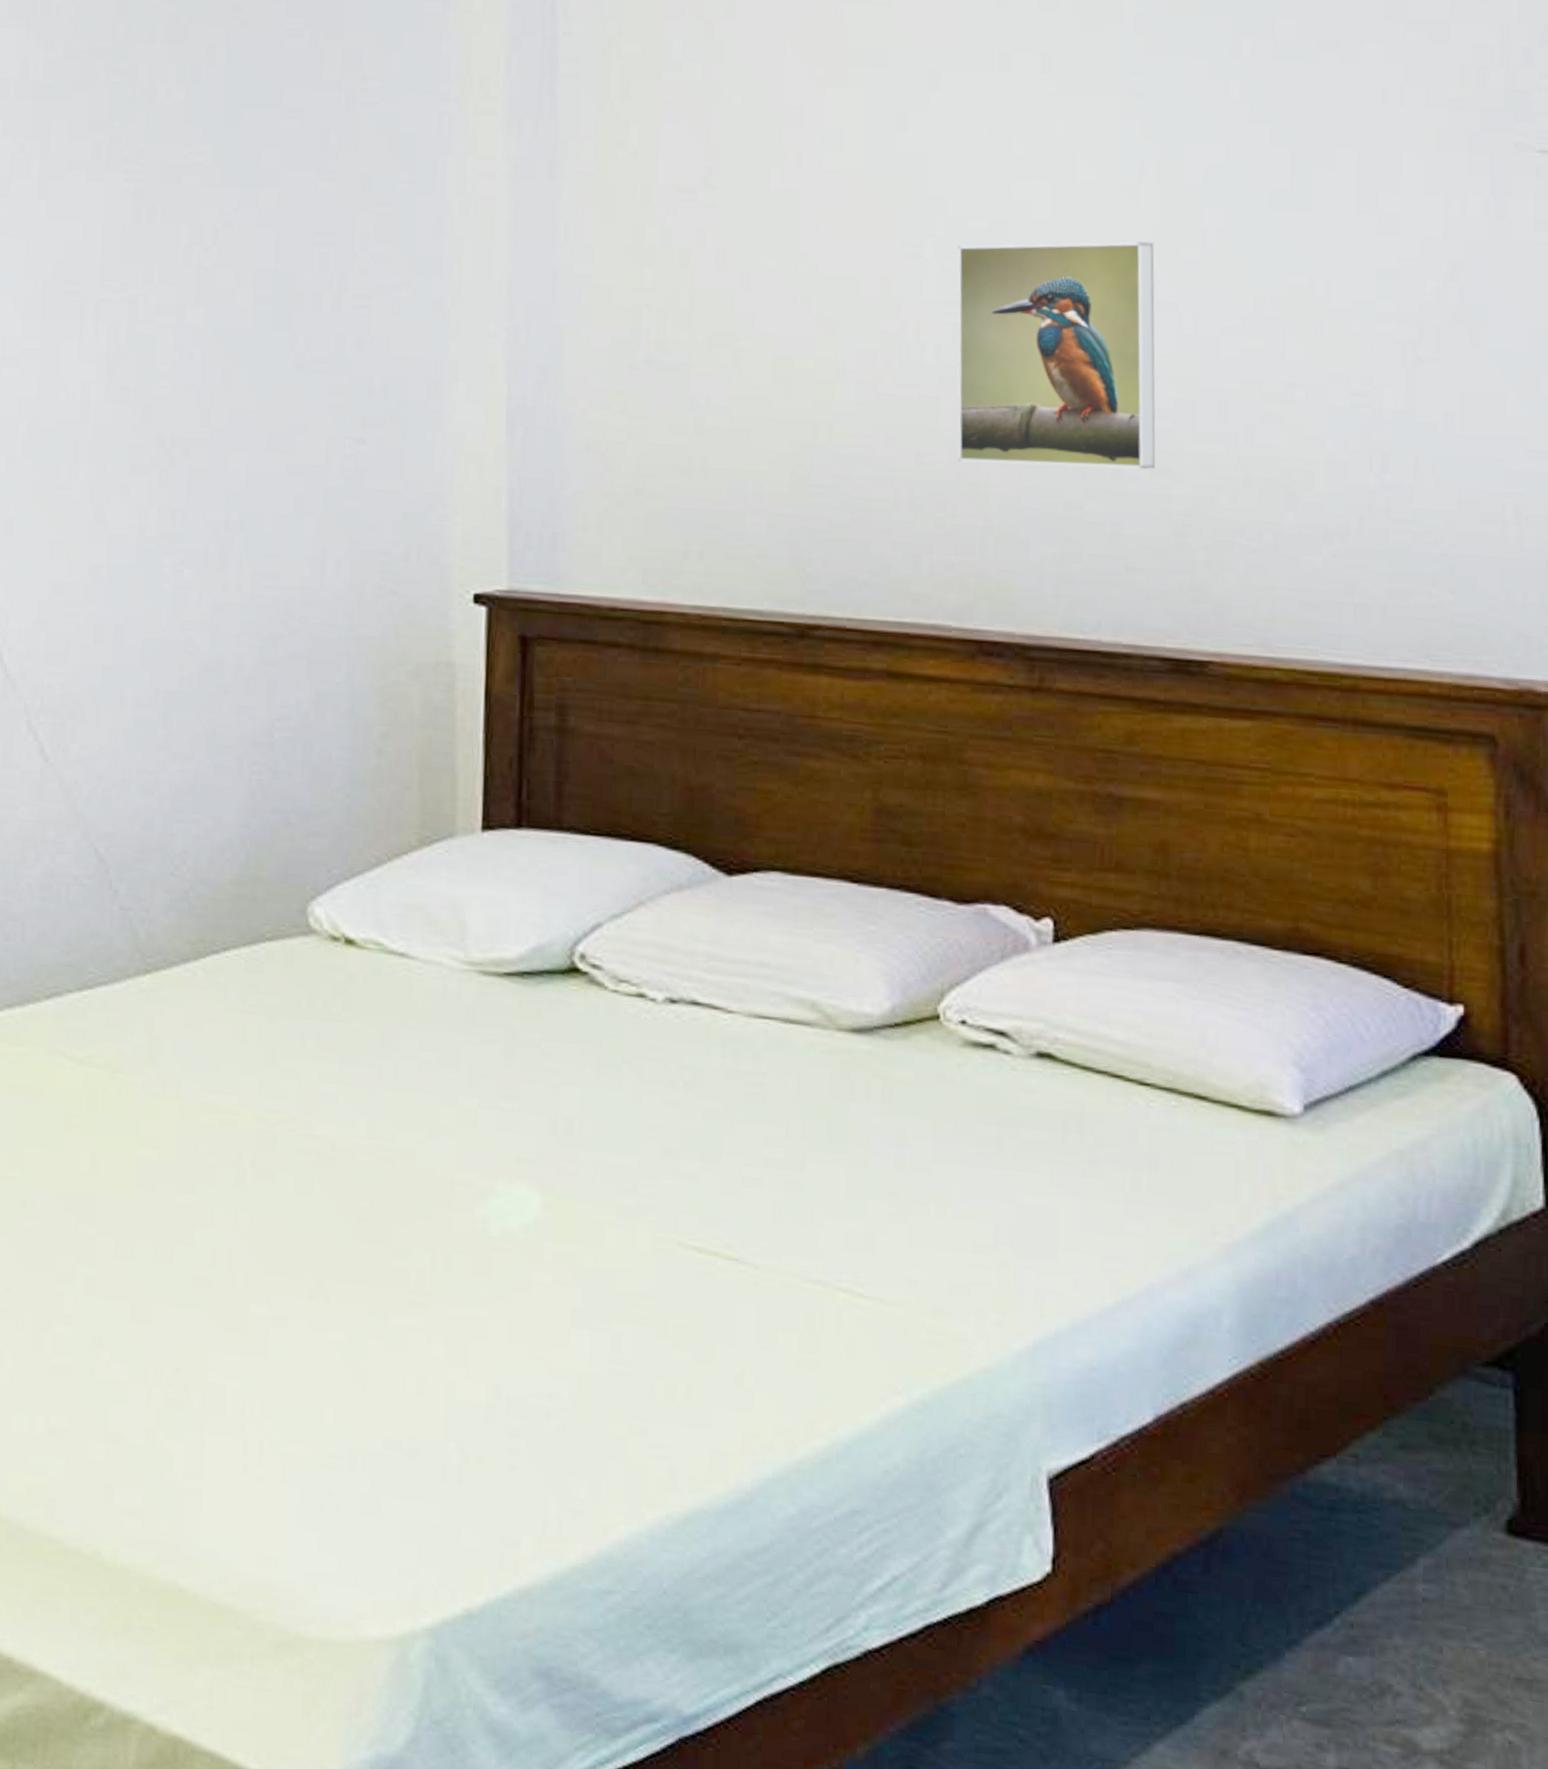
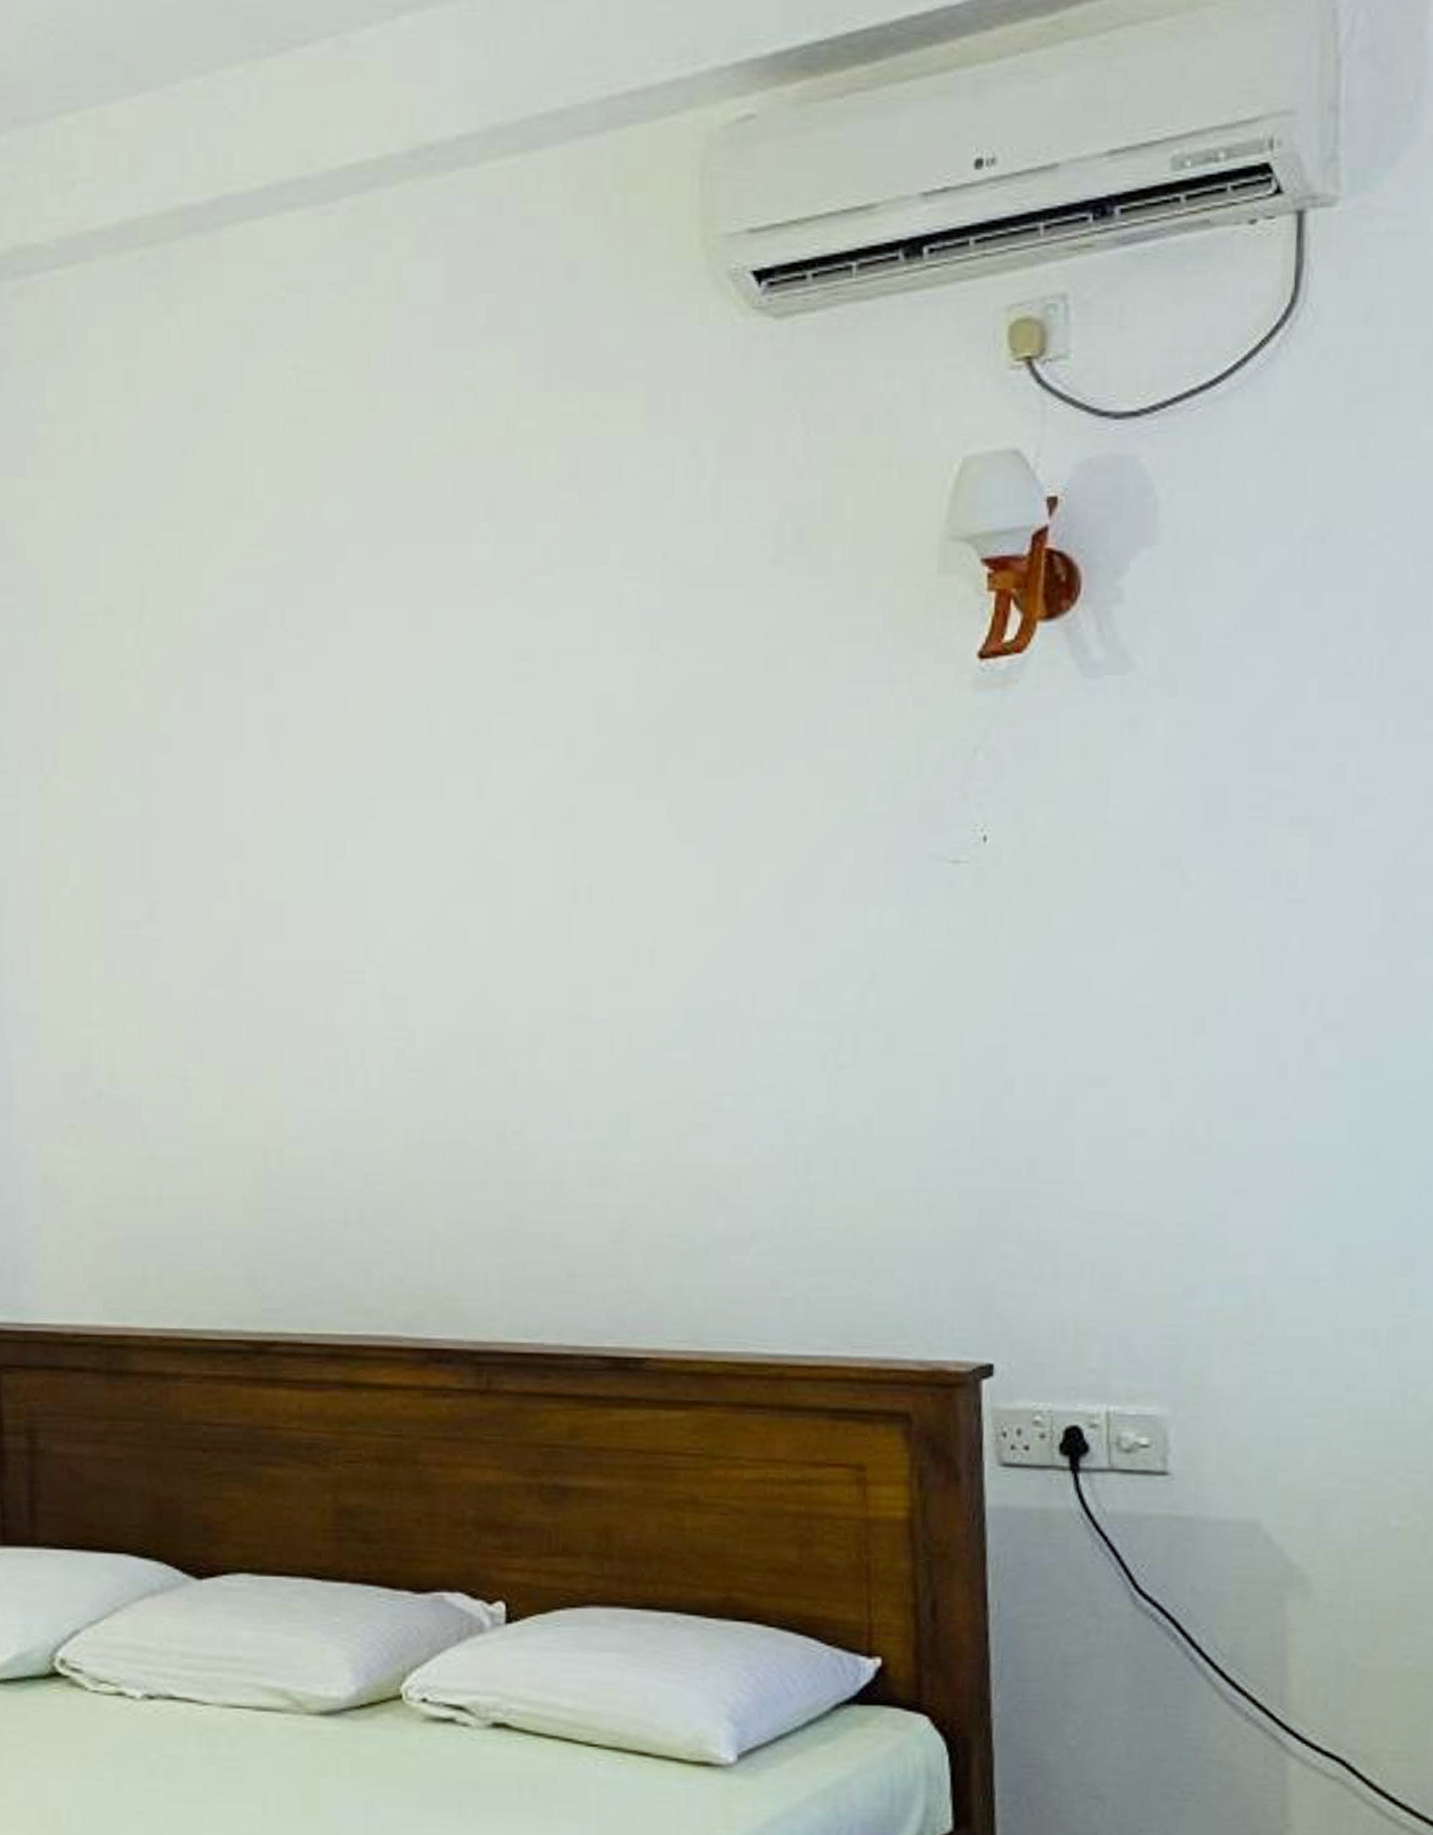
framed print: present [957,241,1156,470] -> none [398,961,593,1181]

